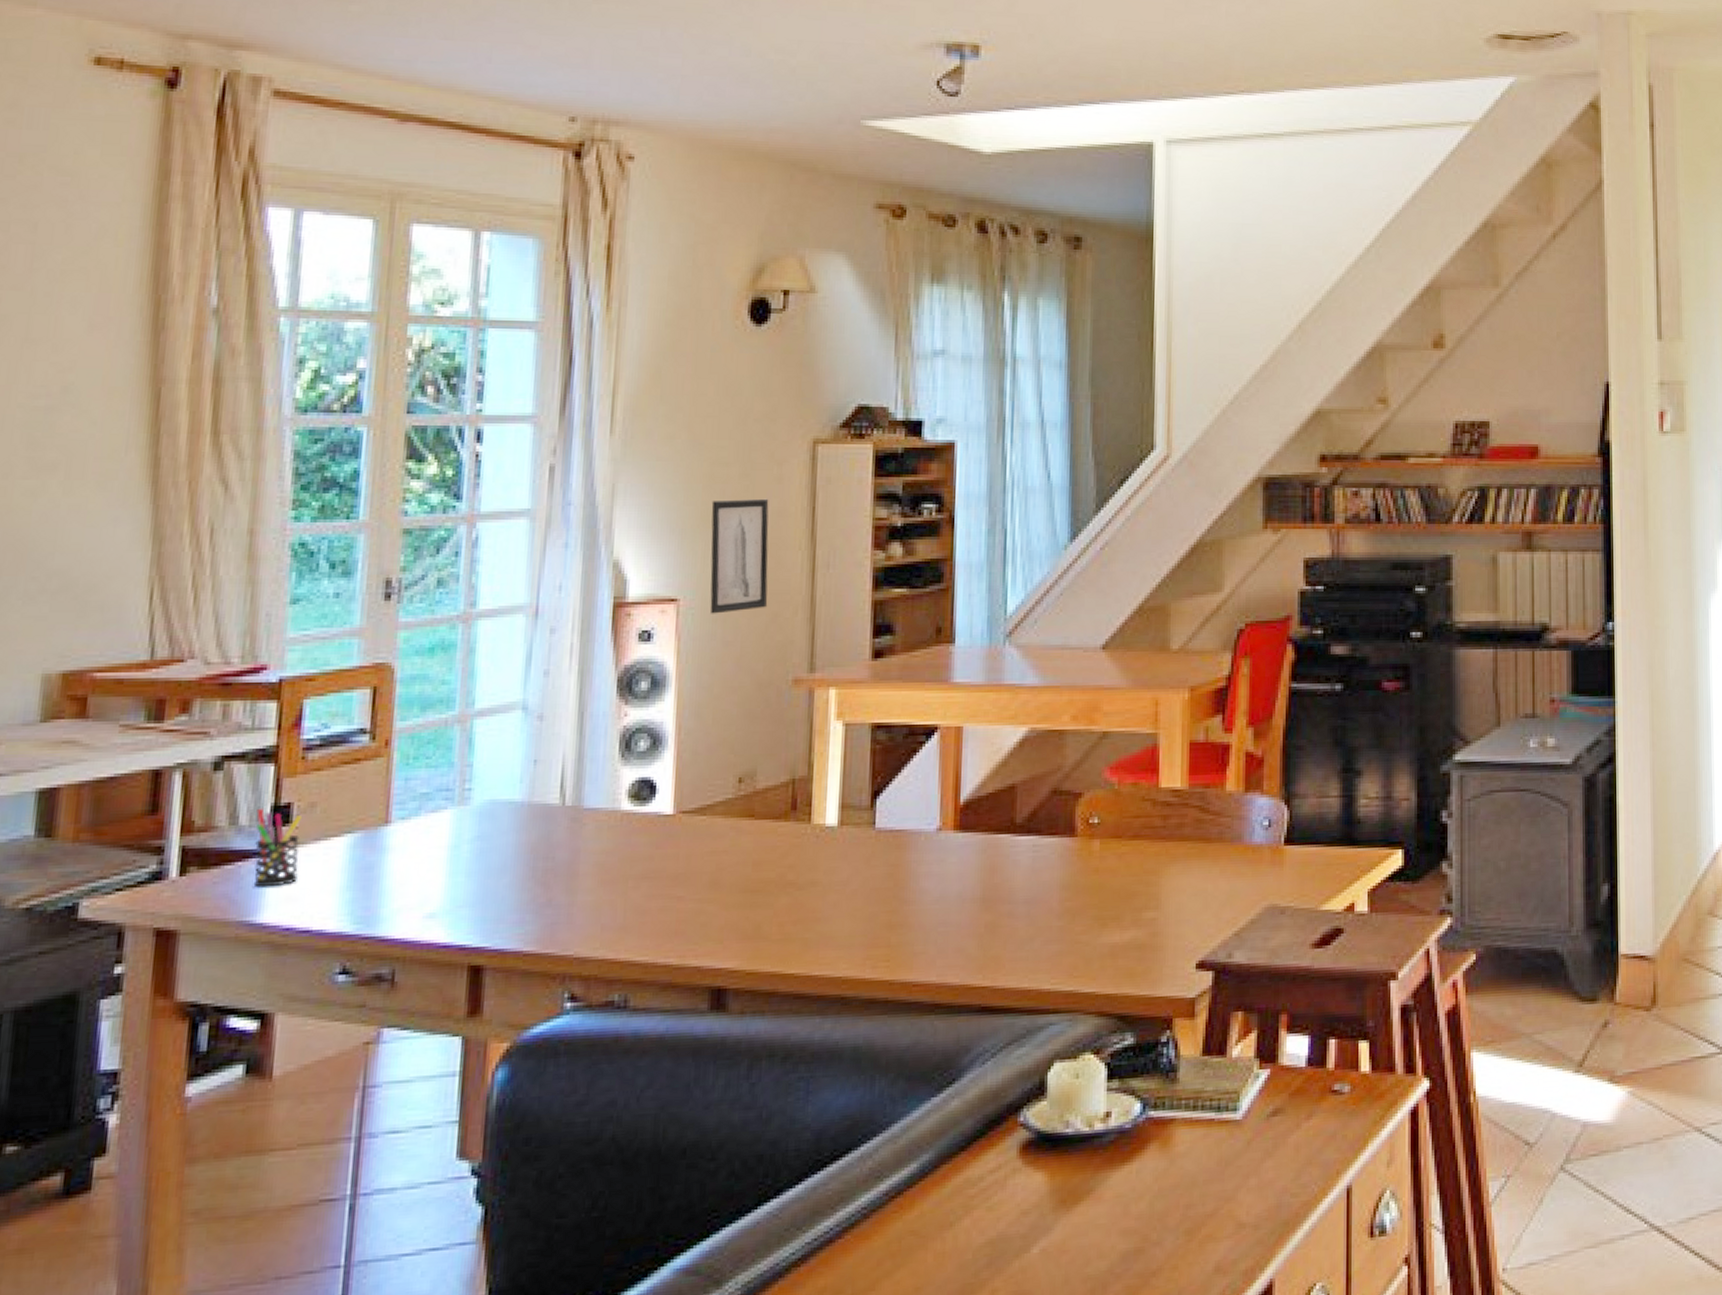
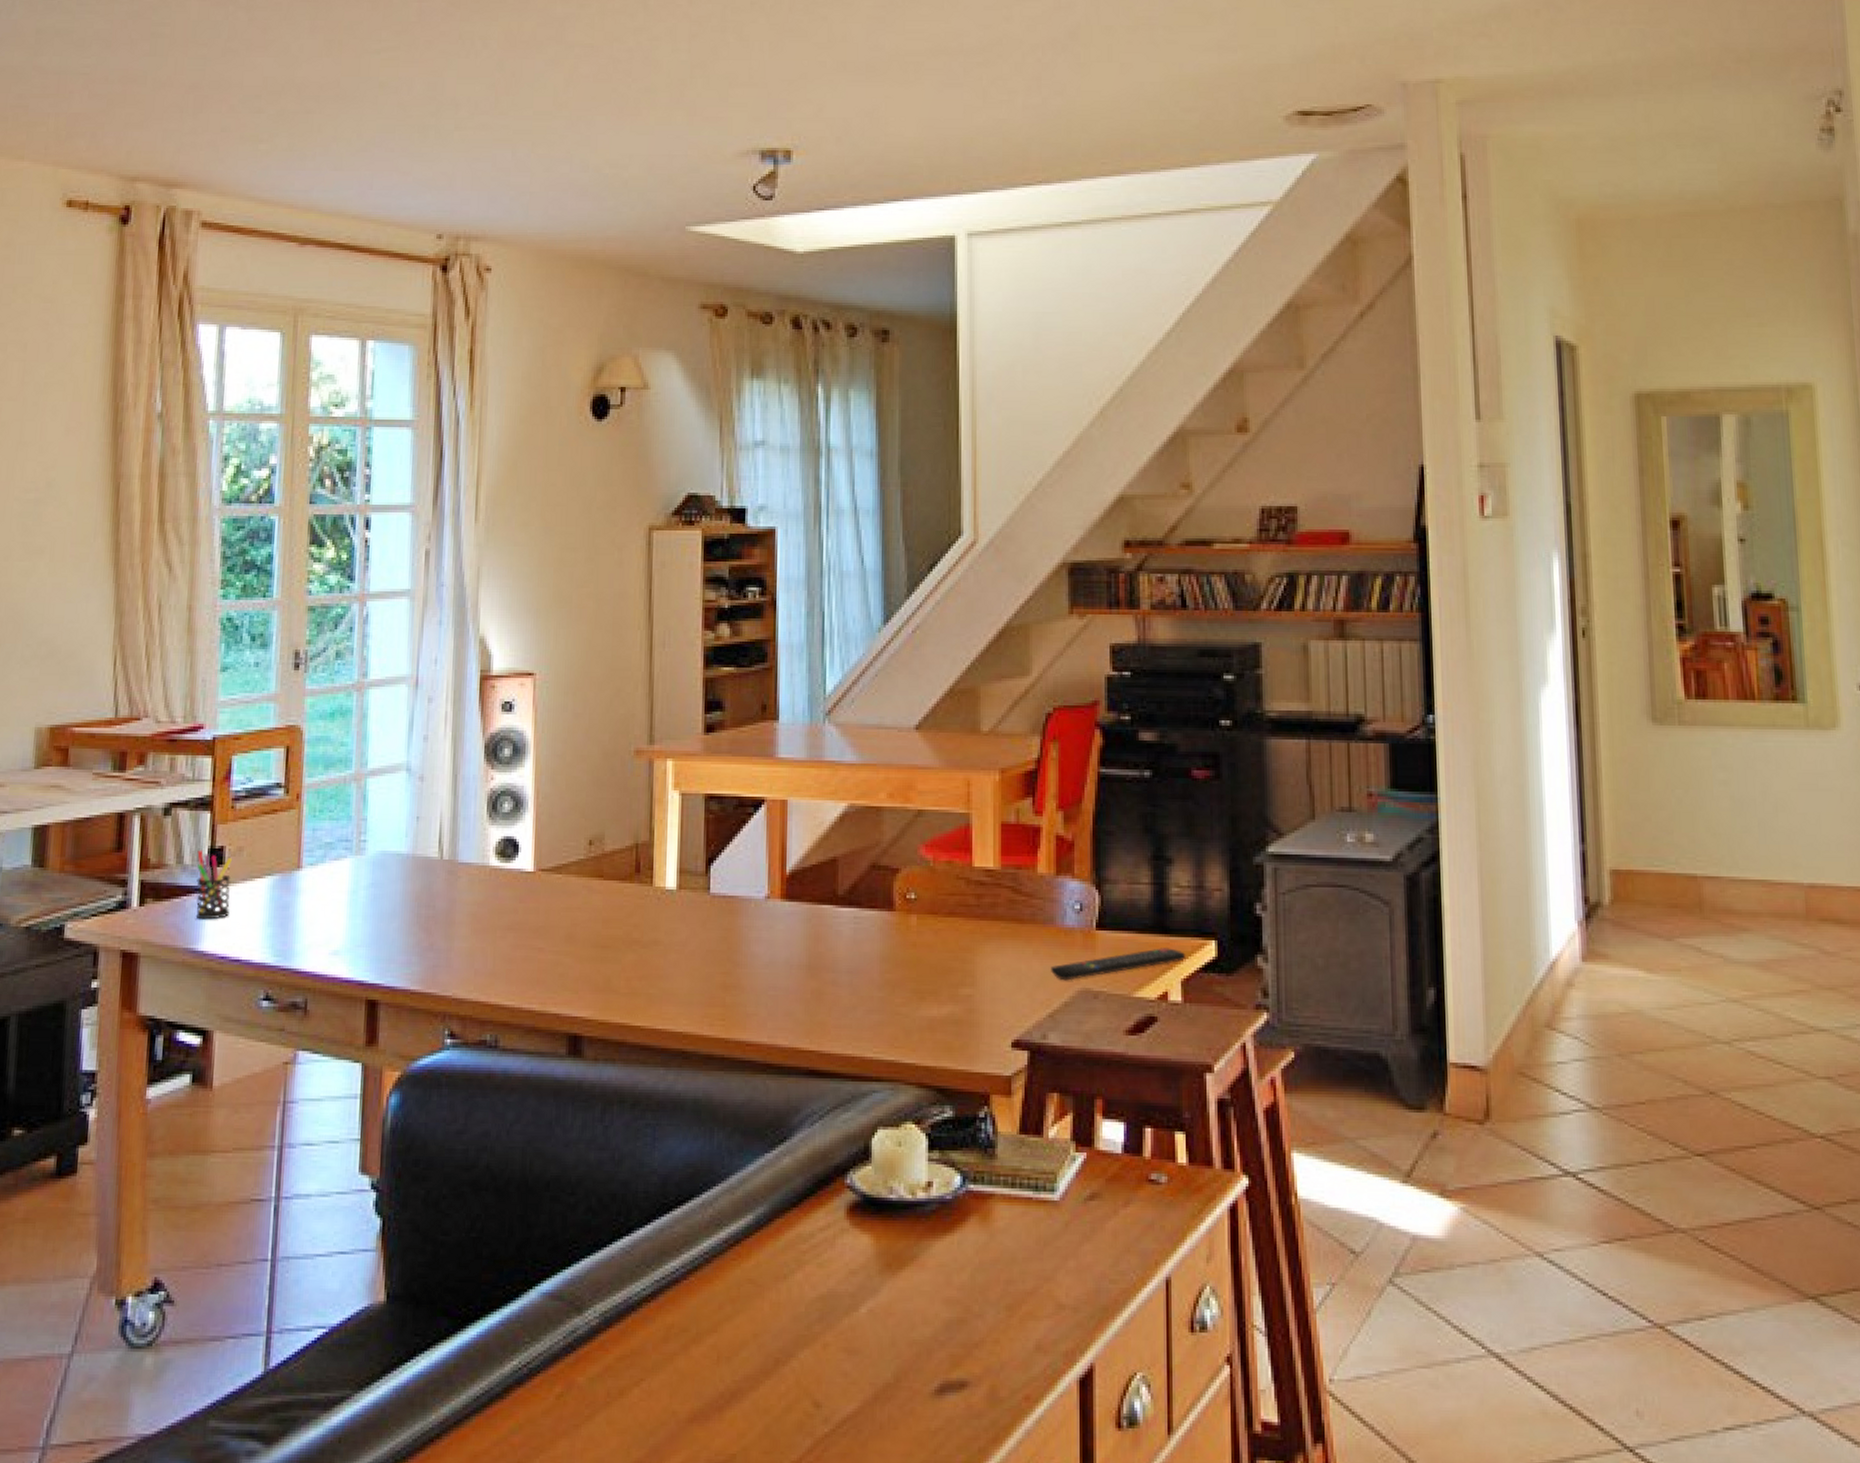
wall art: present [710,498,769,614] -> none [561,581,612,688]
remote control: none [1238,859,1373,898] -> present [1051,948,1186,981]

